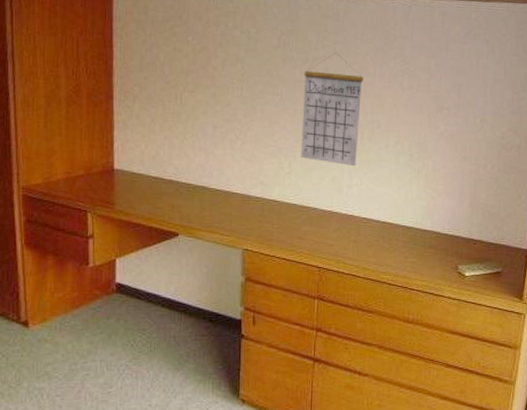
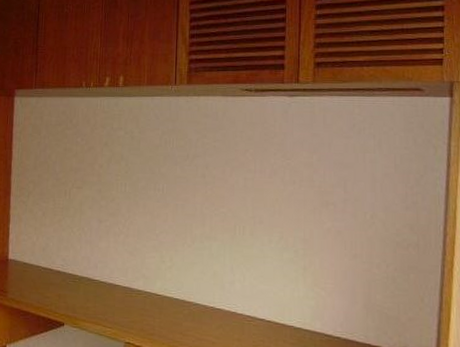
calendar: present [301,53,364,167] -> none [182,150,244,262]

